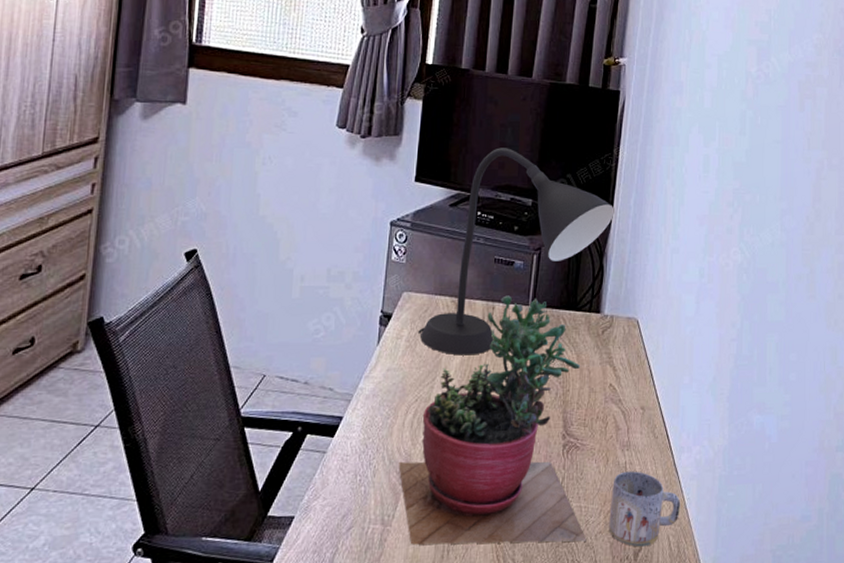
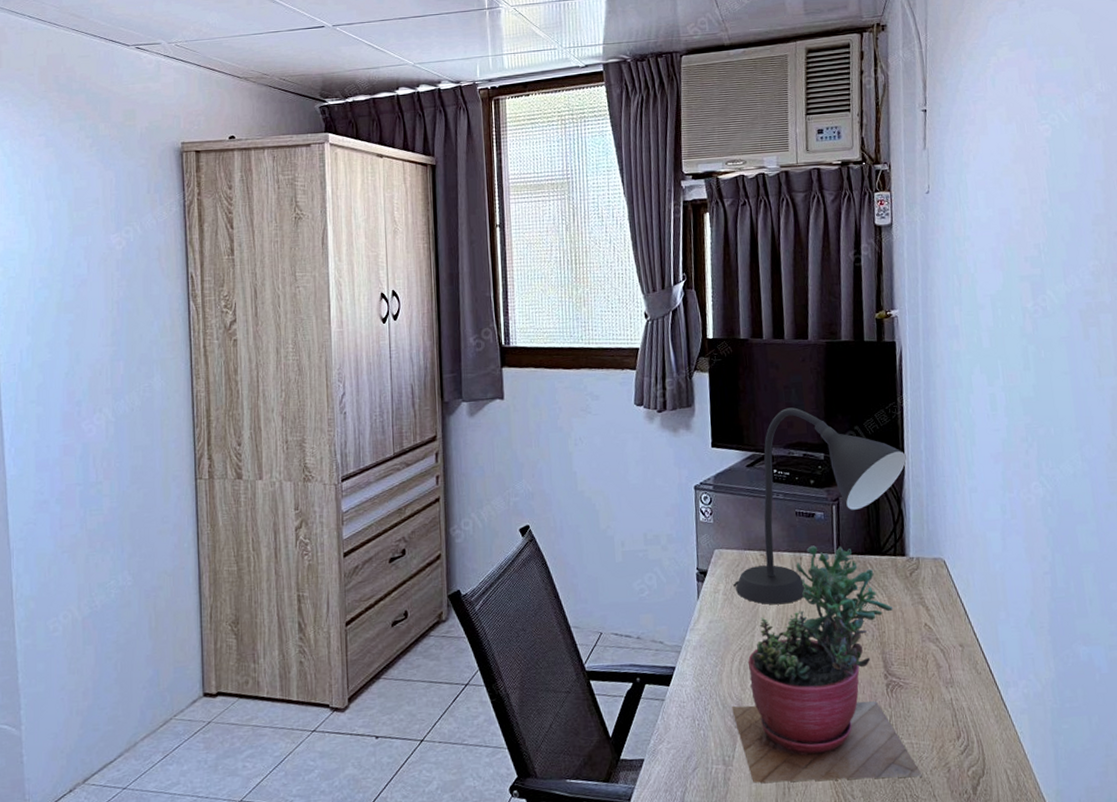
mug: present [609,471,681,547] -> none [941,707,1015,781]

